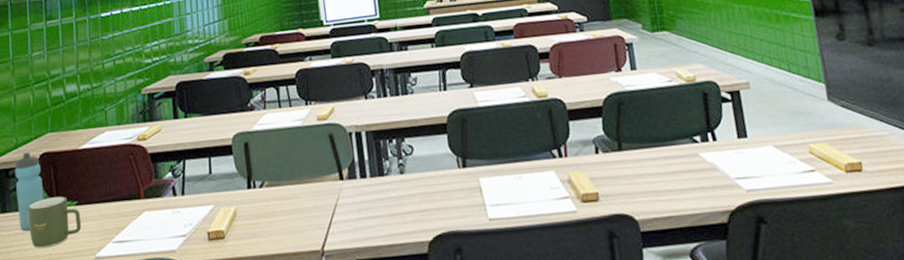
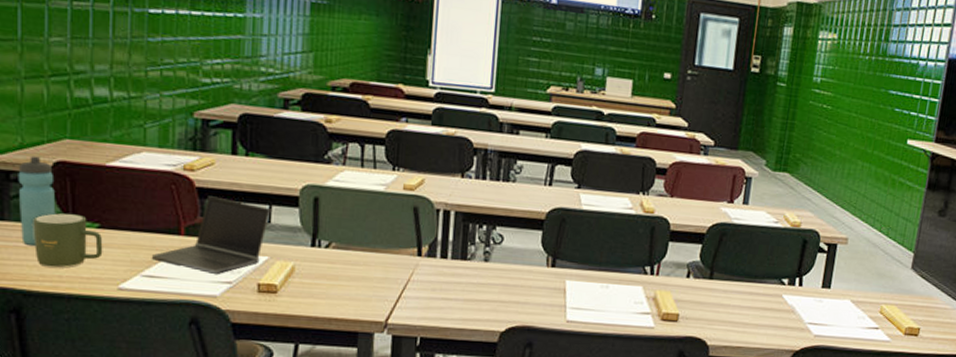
laptop computer: none [119,158,211,231] -> present [151,196,271,275]

